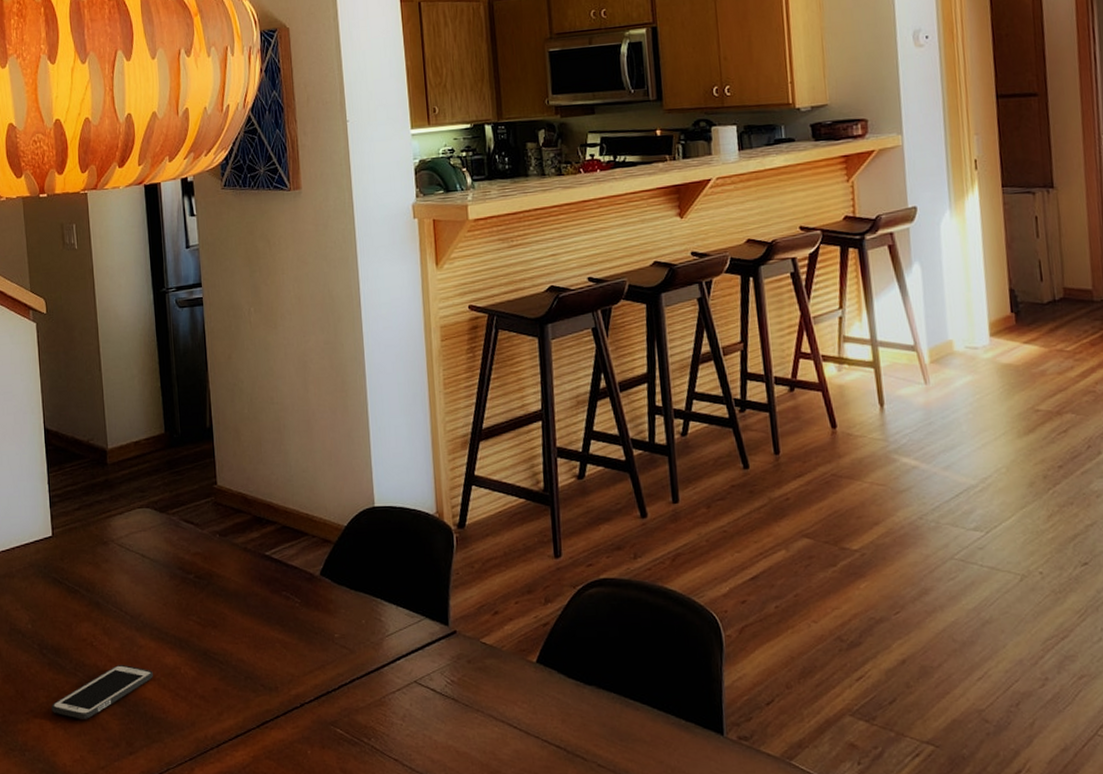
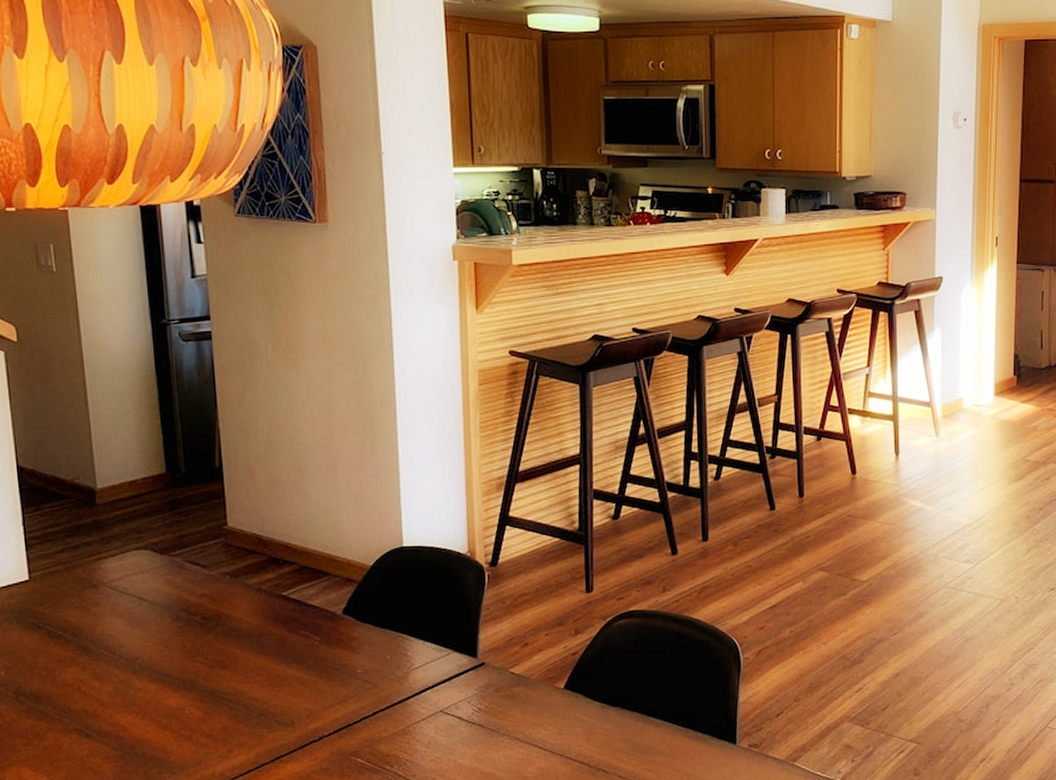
cell phone: present [51,665,153,719] -> none [31,708,153,765]

